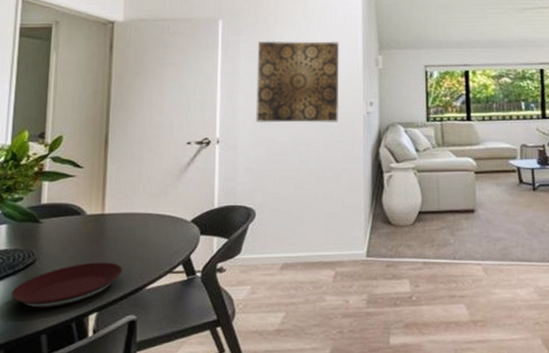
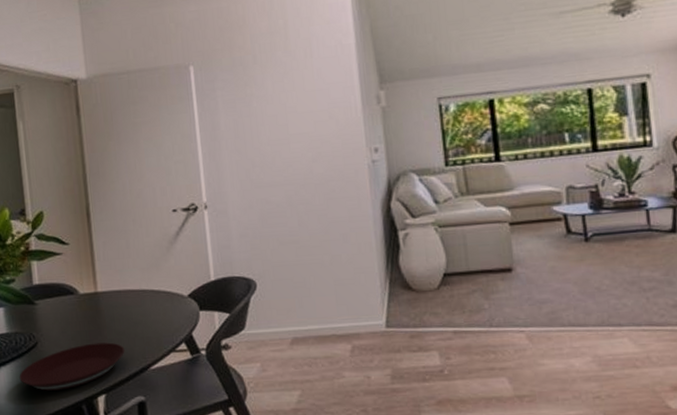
wall art: present [255,41,339,123] -> none [237,78,339,182]

